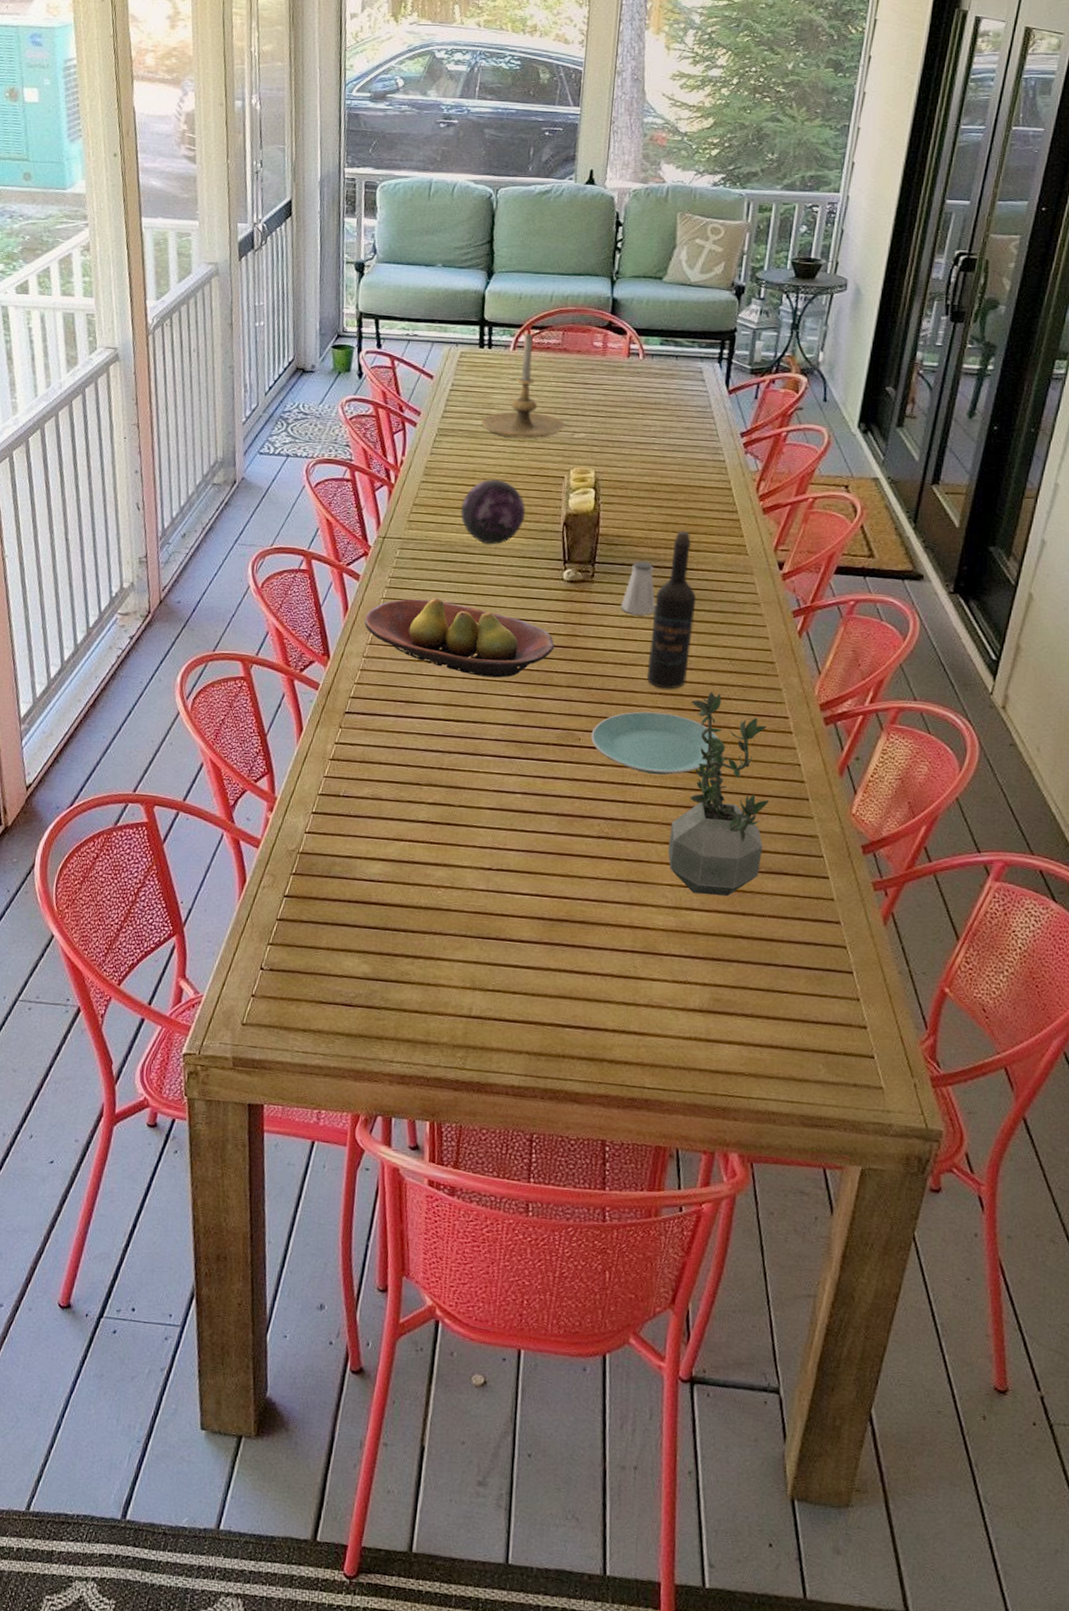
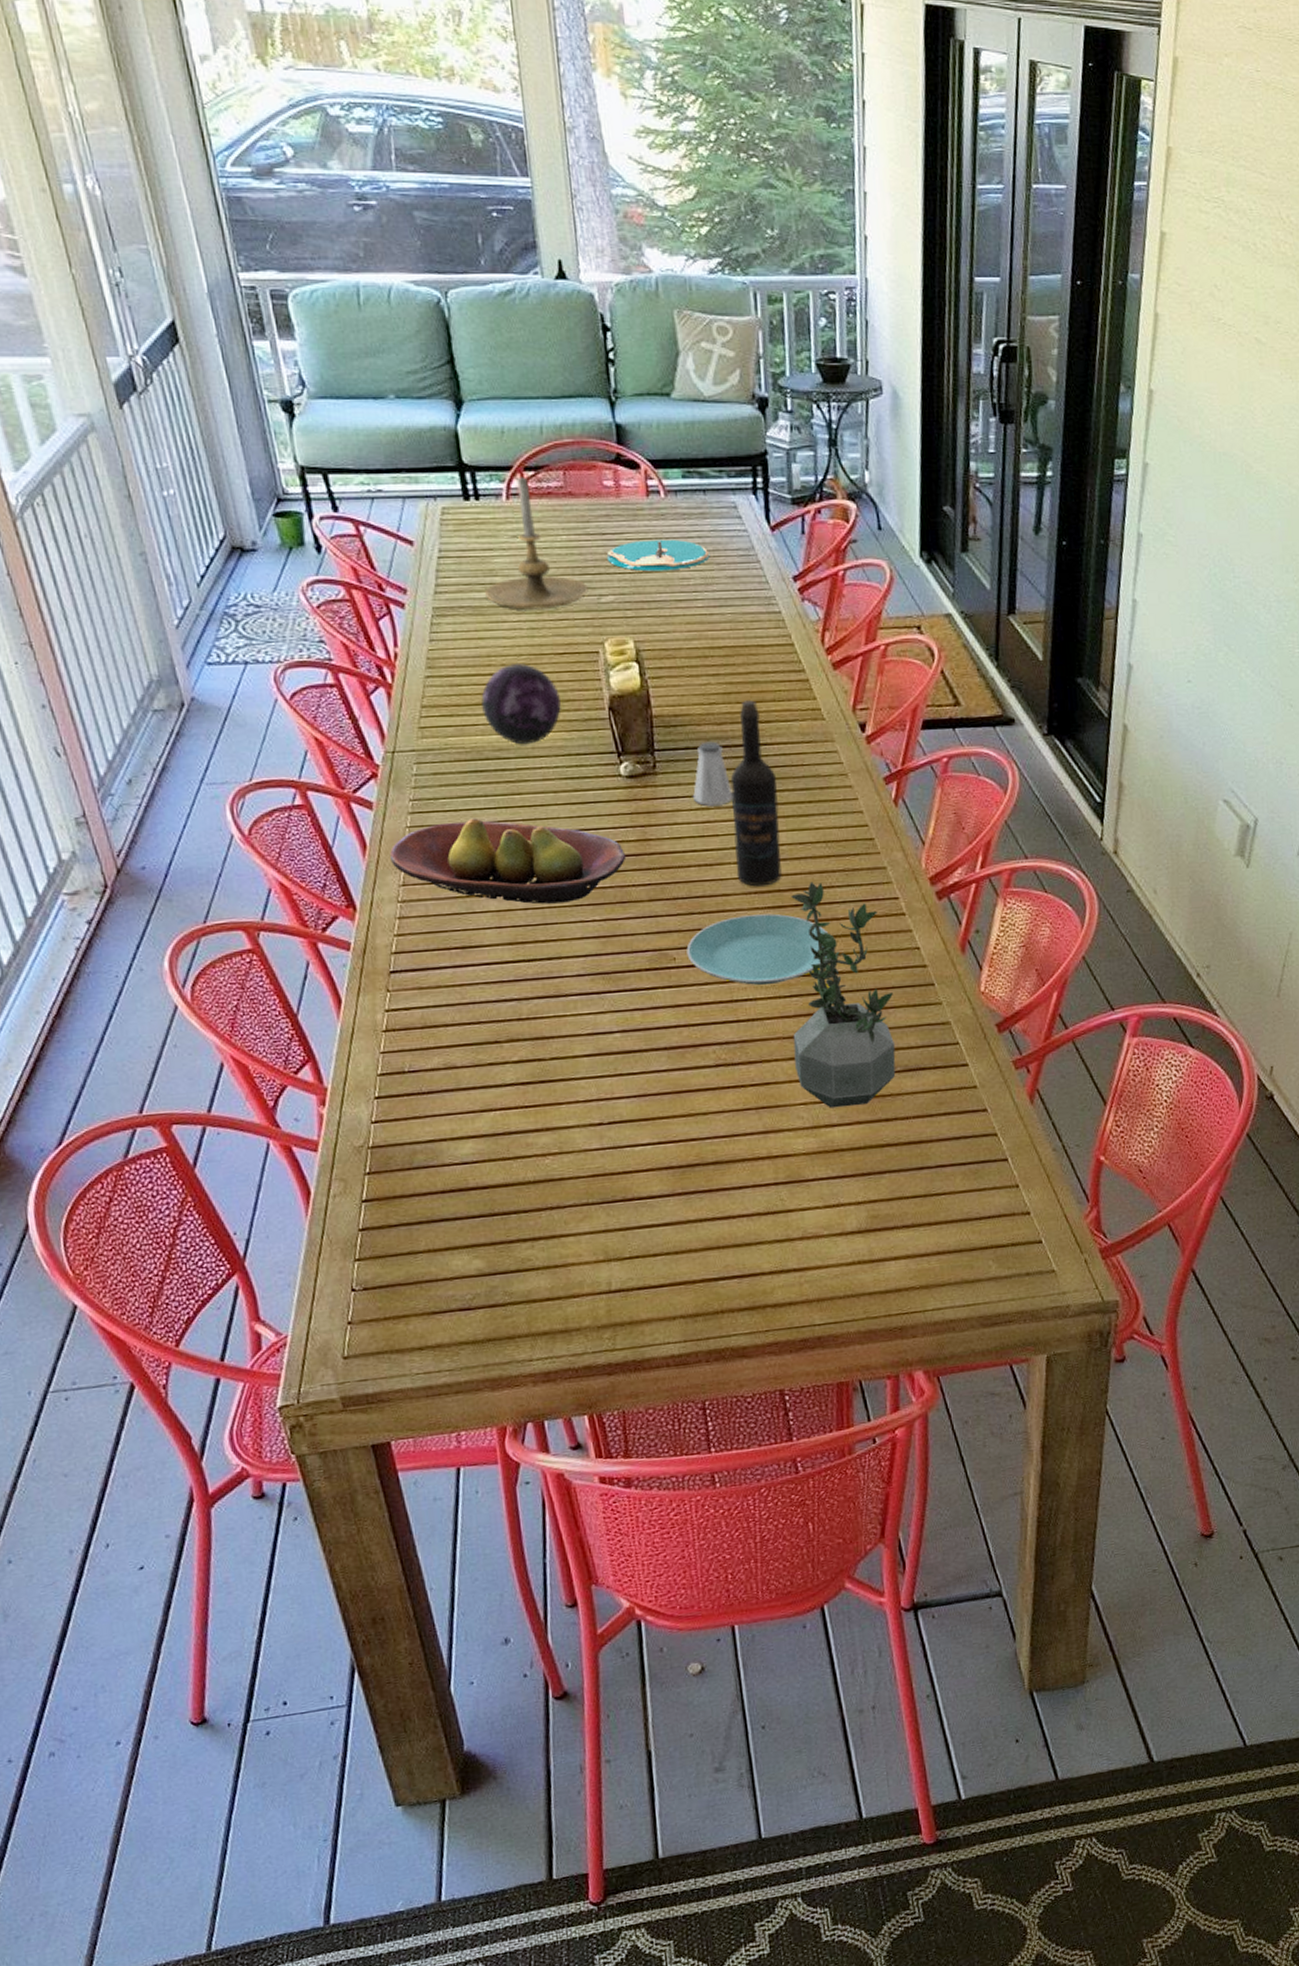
plate: none [585,391,672,418] -> present [606,539,710,572]

